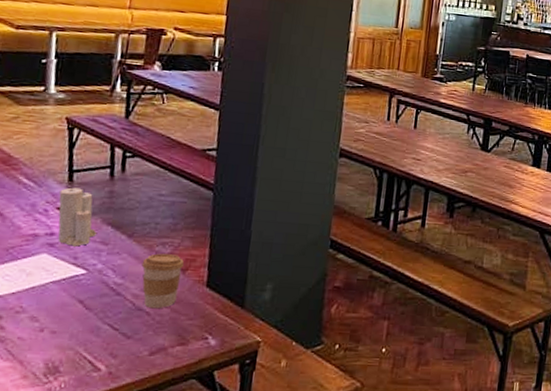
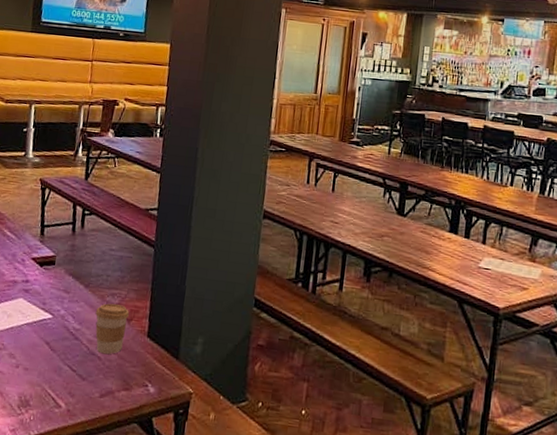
candle: present [58,186,96,247] -> none [31,239,61,293]

